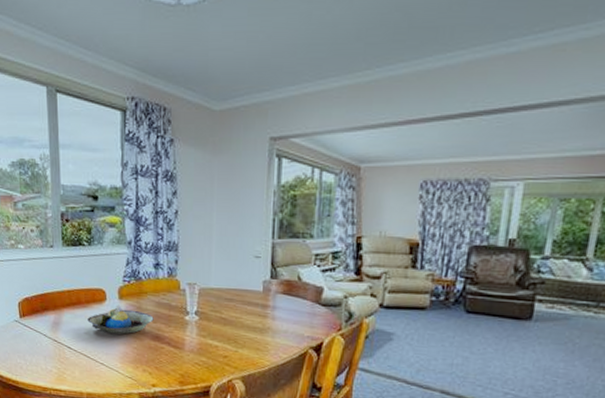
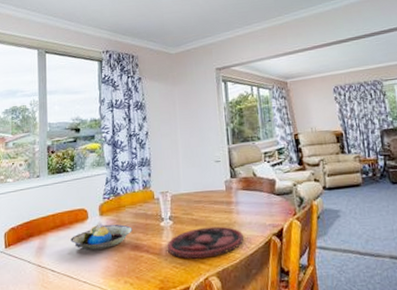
plate: none [190,328,276,360] -> present [167,226,243,259]

